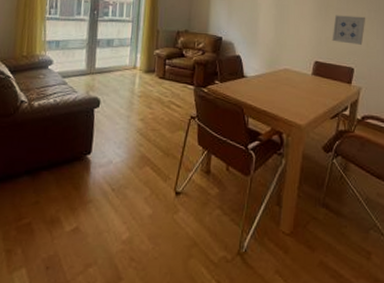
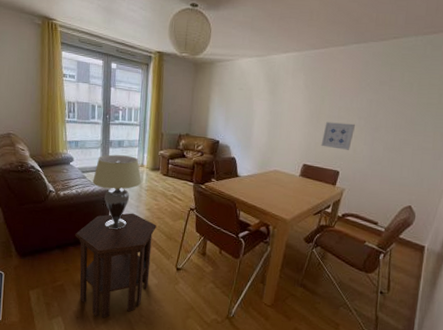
side table: none [50,125,151,265] -> present [75,213,157,318]
lampshade: none [75,55,134,147] -> present [93,154,142,230]

